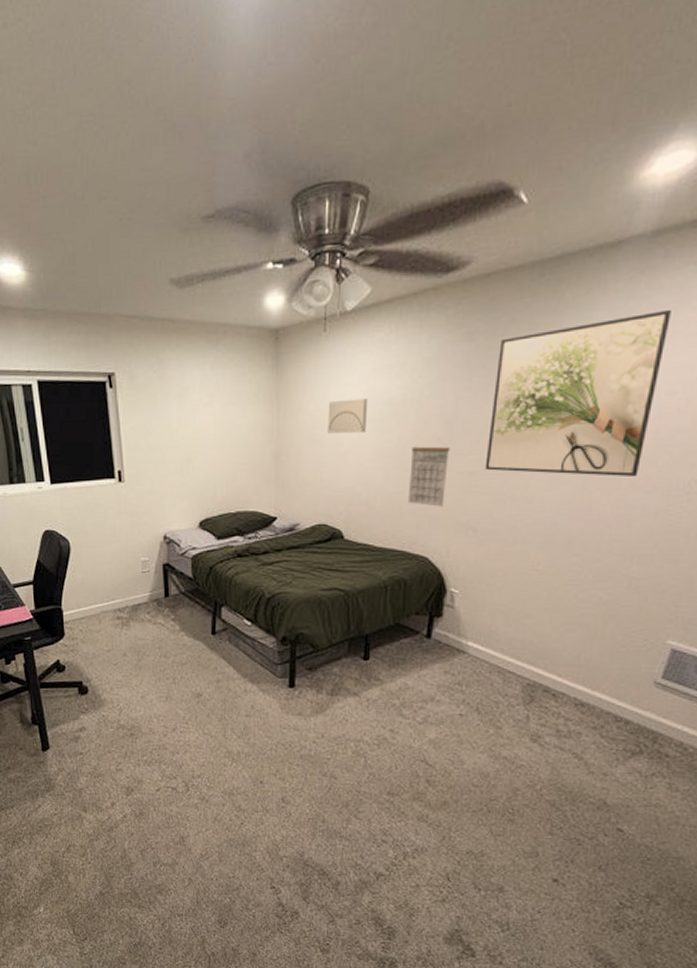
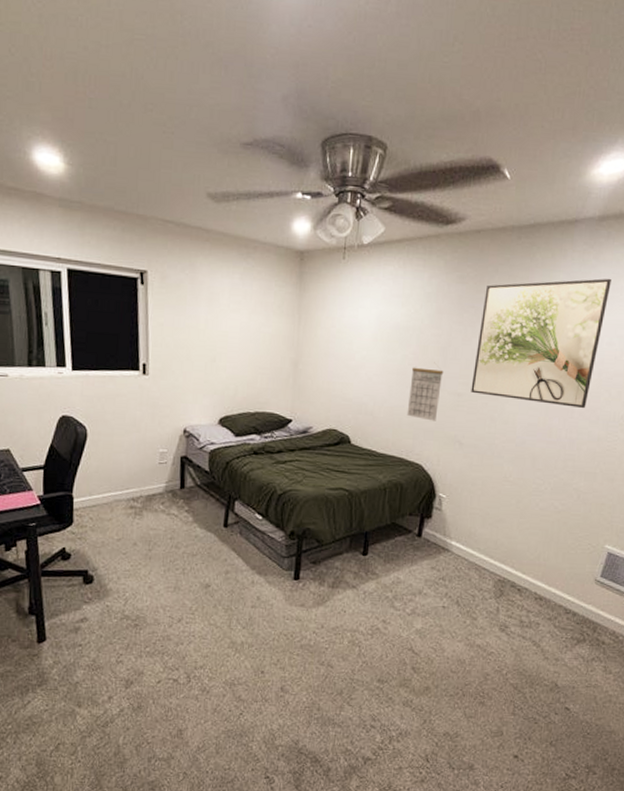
wall art: present [327,399,368,434] -> none [341,320,378,351]

